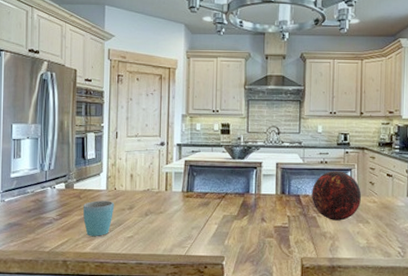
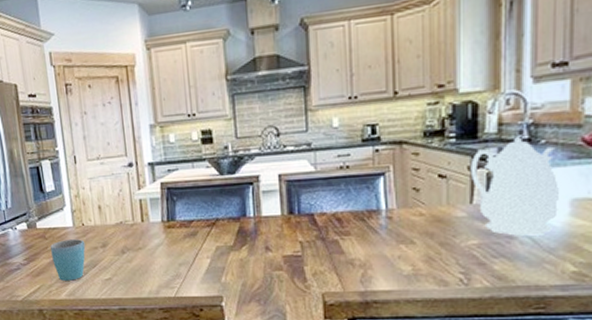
decorative orb: present [312,170,361,221] -> none [330,176,401,243]

